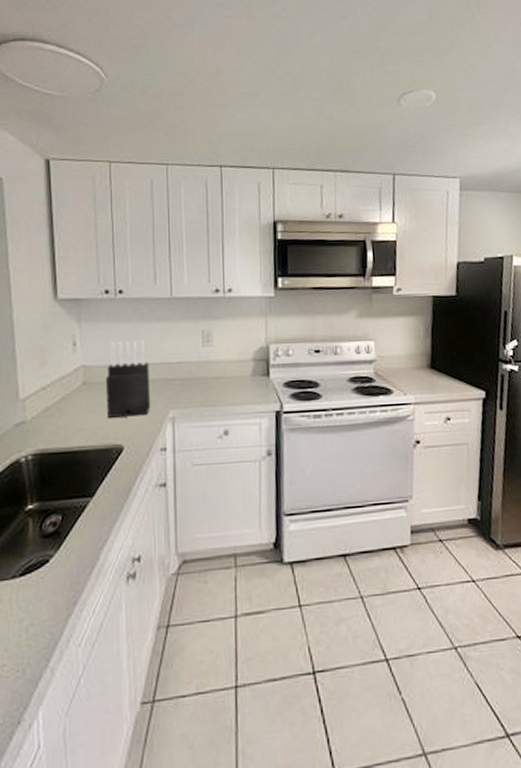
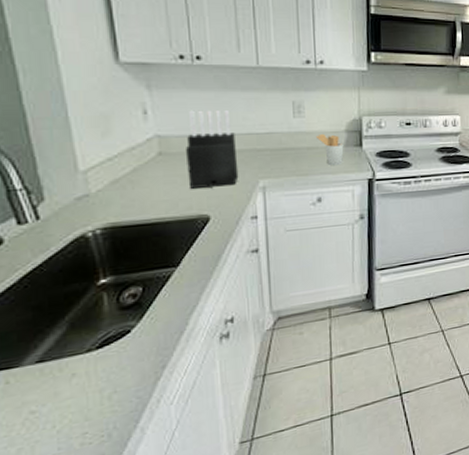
utensil holder: none [223,362,251,397] -> present [315,133,344,166]

